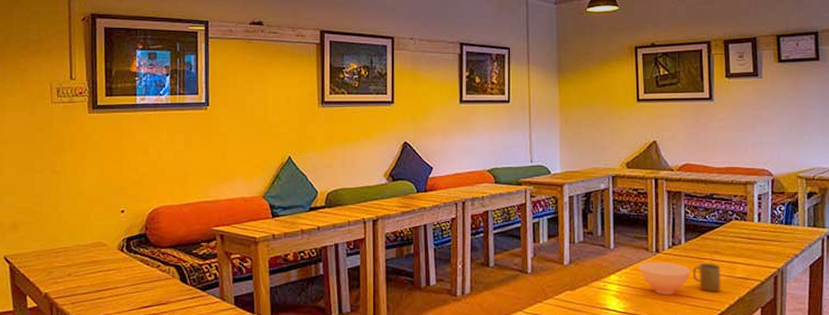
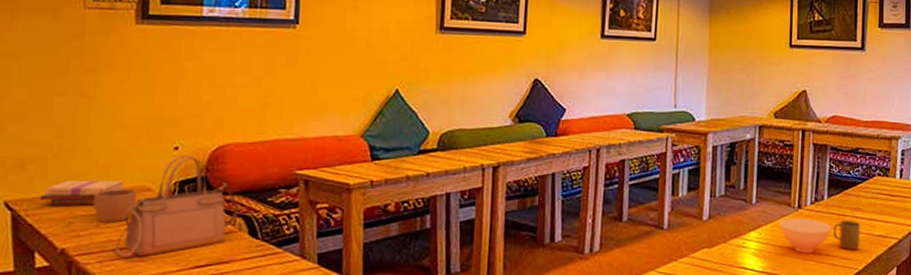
books: none [28,238,86,258] -> present [40,180,124,206]
cup: none [66,243,97,272] -> present [93,186,137,223]
handbag: none [82,216,172,299] -> present [114,154,239,257]

